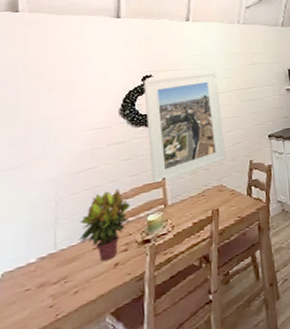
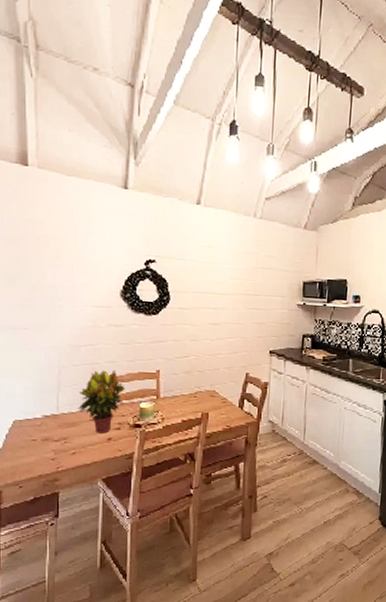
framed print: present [143,71,226,185] -> none [146,265,223,375]

